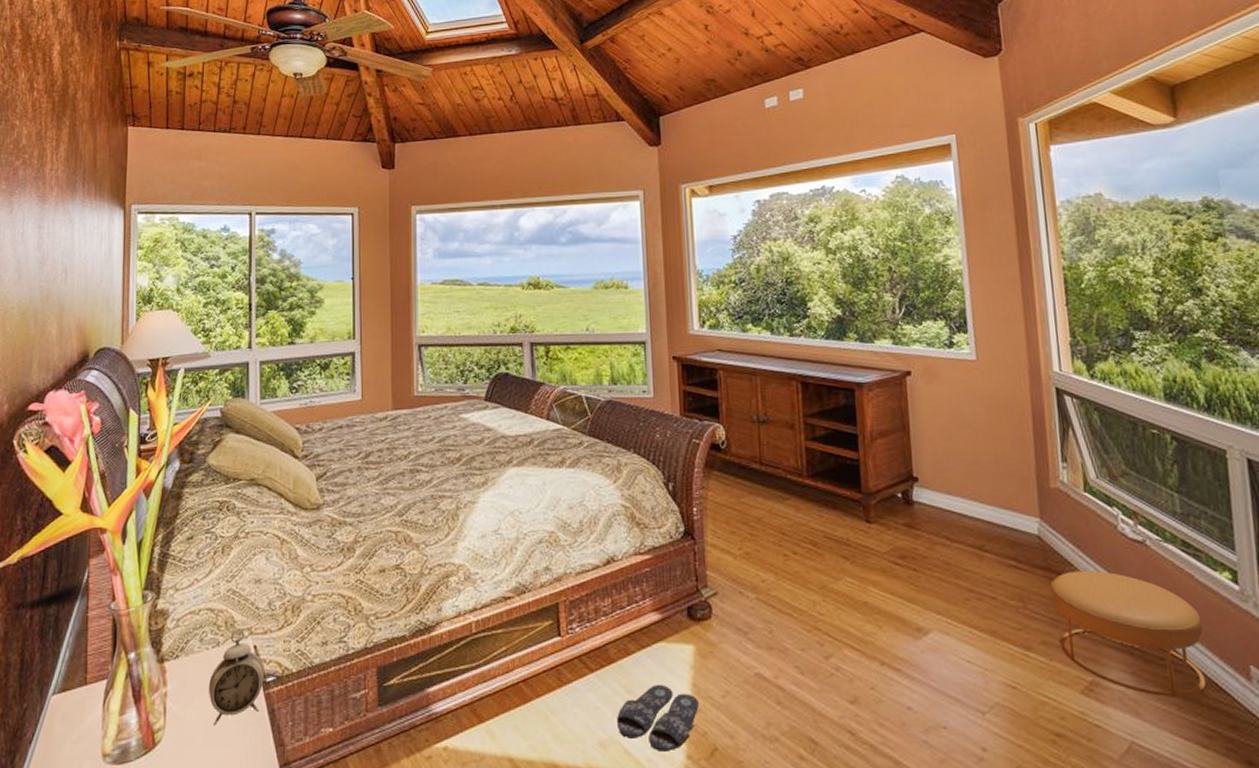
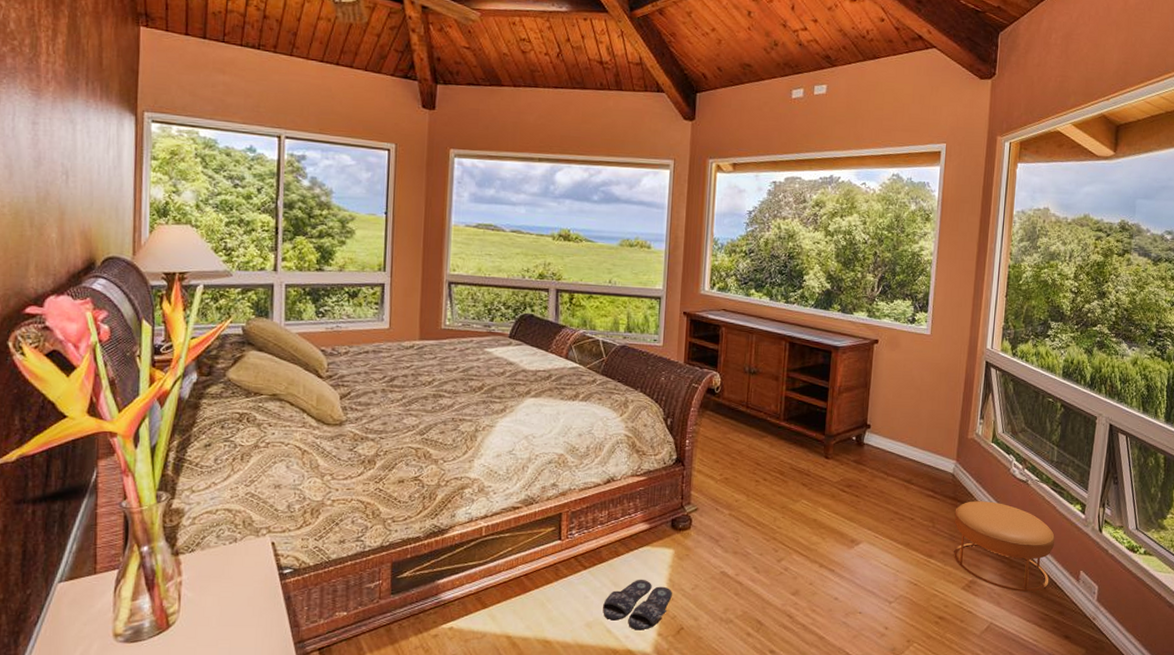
alarm clock: present [208,628,266,726] -> none [224,527,283,610]

